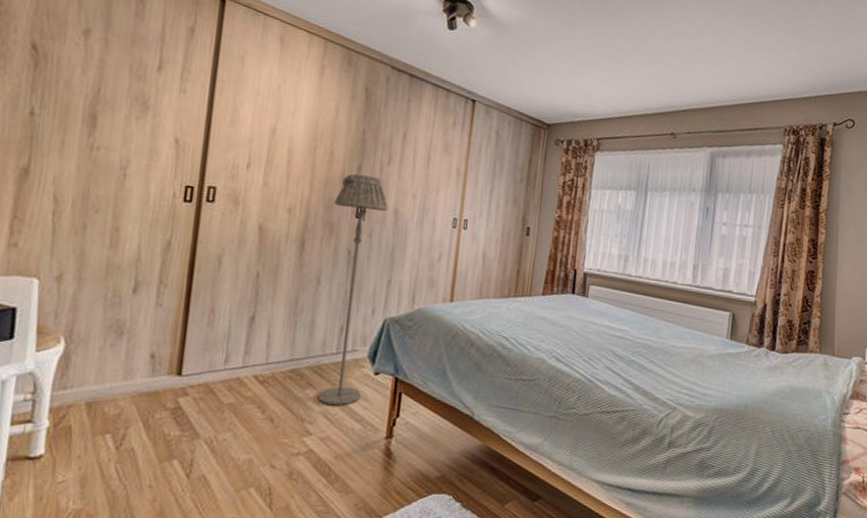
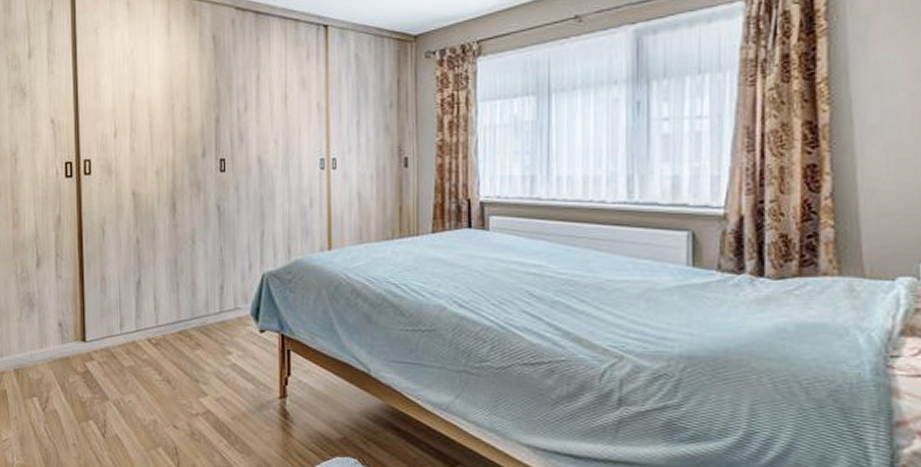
floor lamp: present [318,173,389,406] -> none [198,126,251,366]

